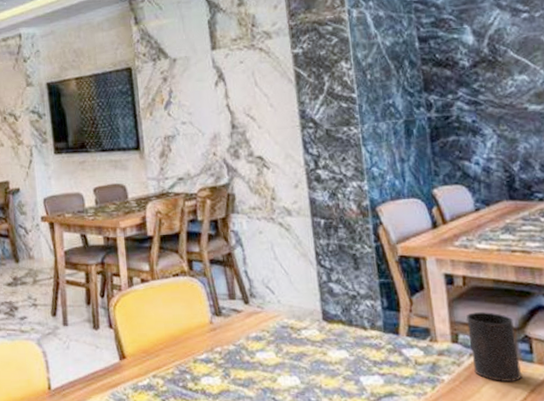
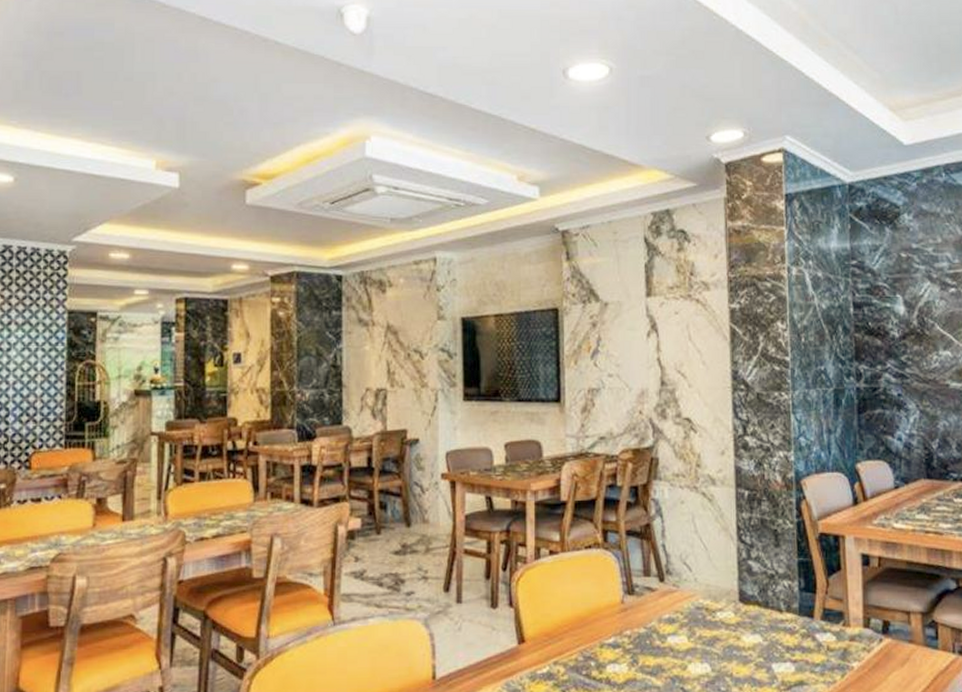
cup: present [466,312,521,382] -> none [879,595,926,670]

